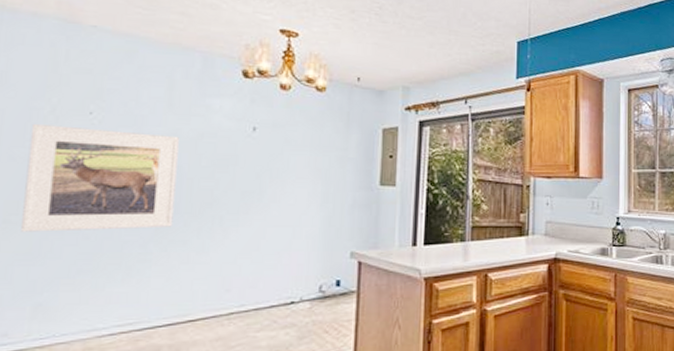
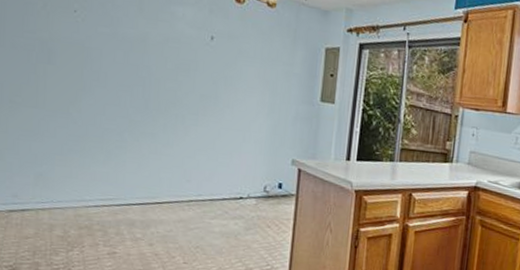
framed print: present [21,123,179,232] -> none [24,16,148,121]

